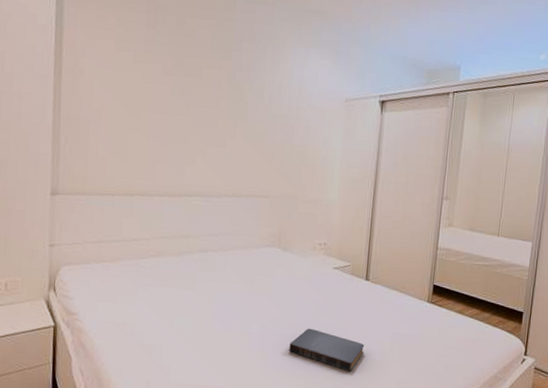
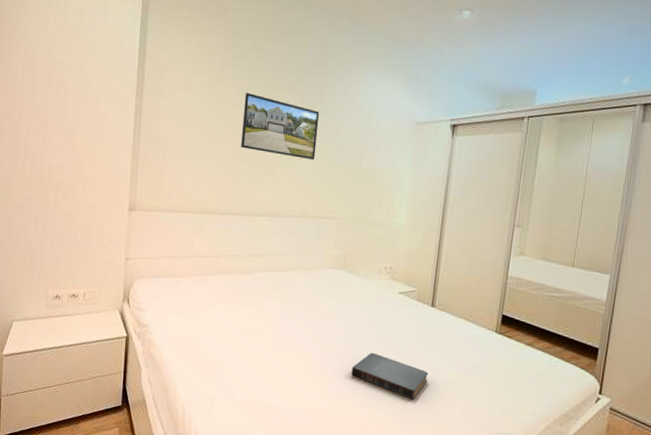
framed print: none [168,71,249,139] -> present [241,93,320,161]

